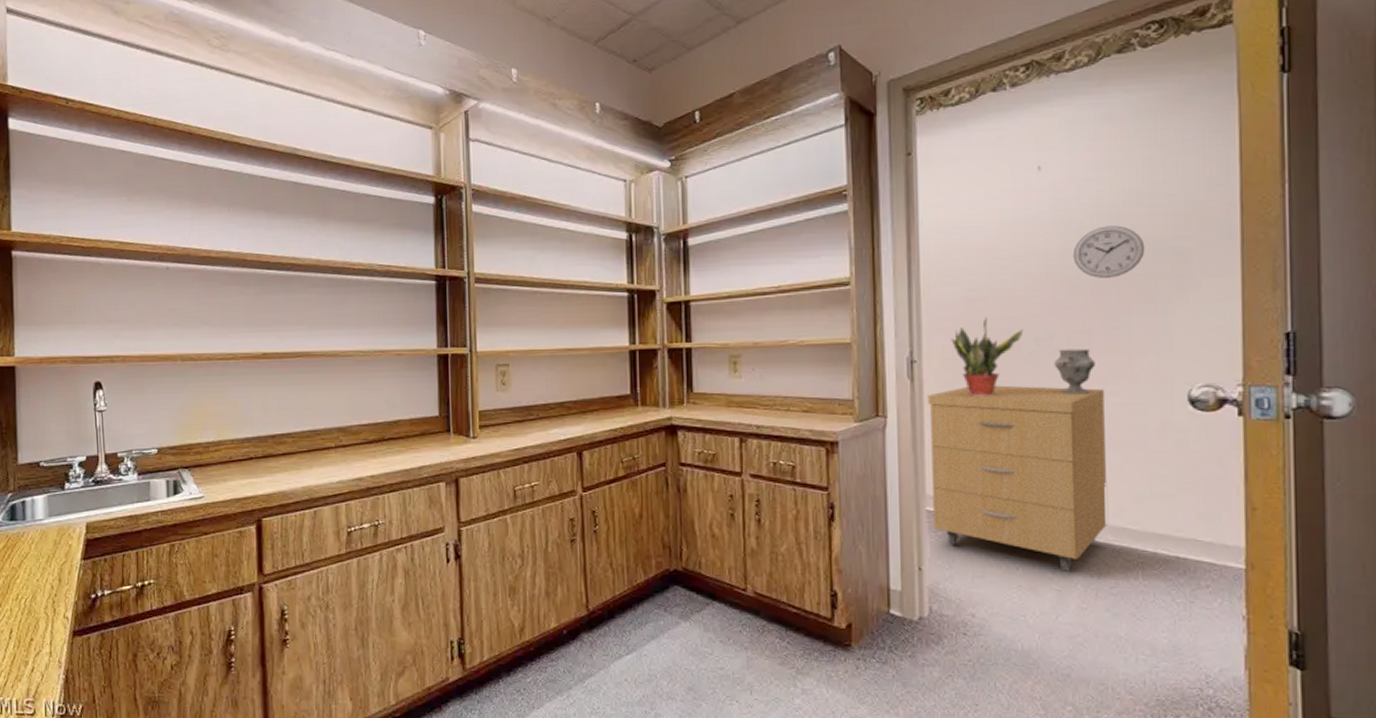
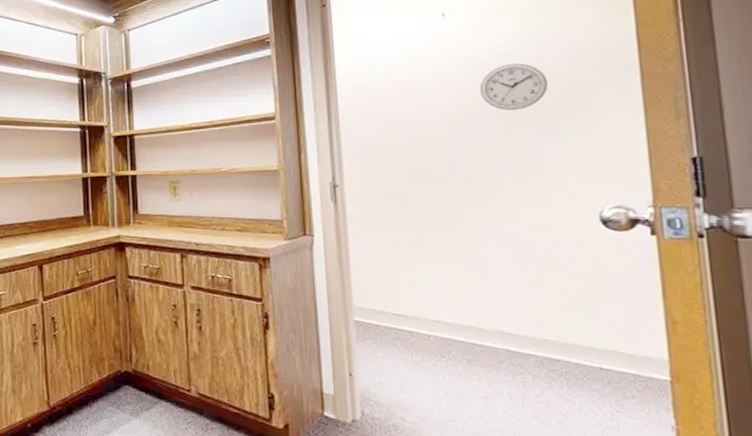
storage cabinet: present [927,385,1109,573] -> none [350,207,530,381]
potted plant: present [951,317,1024,396] -> none [370,146,438,217]
decorative vase: present [1054,348,1095,394] -> none [468,173,507,215]

